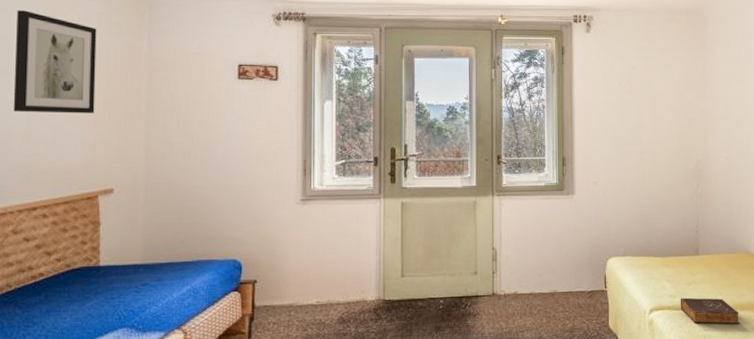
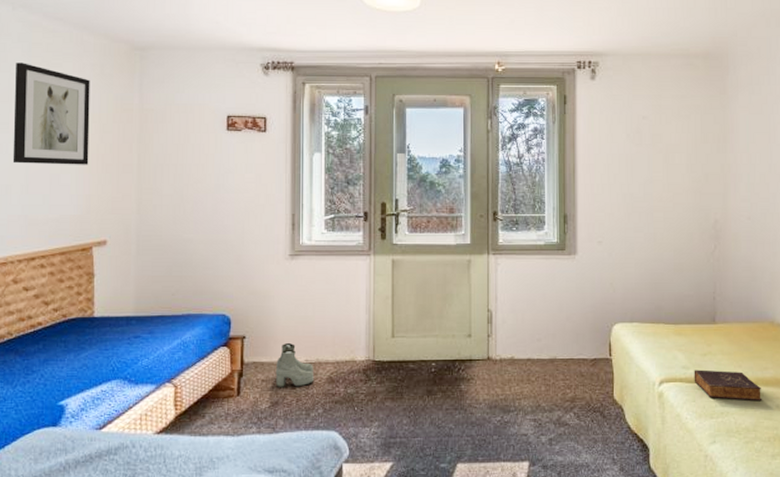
boots: none [286,285,325,330] -> present [275,342,313,387]

